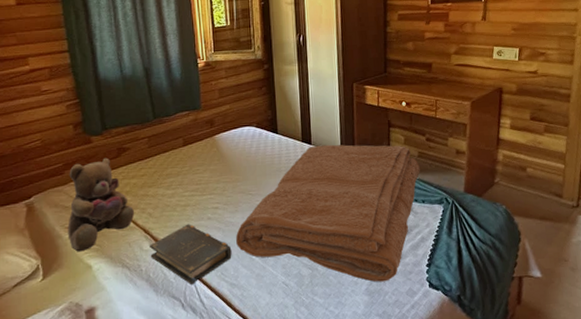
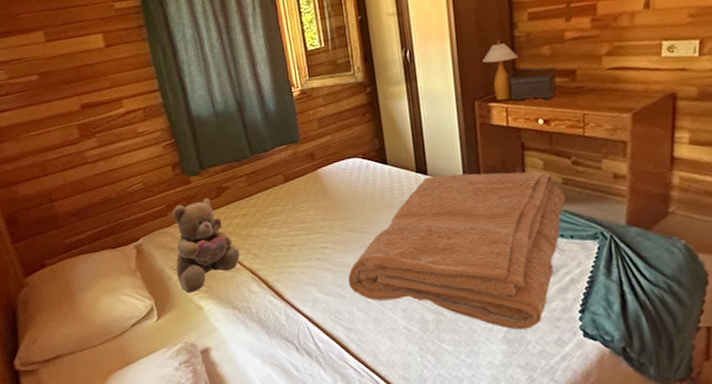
book: present [149,224,232,284] -> none [257,264,346,327]
table lamp: none [361,34,389,84] -> present [482,40,519,101]
jewelry box: none [380,60,418,87] -> present [508,67,557,102]

